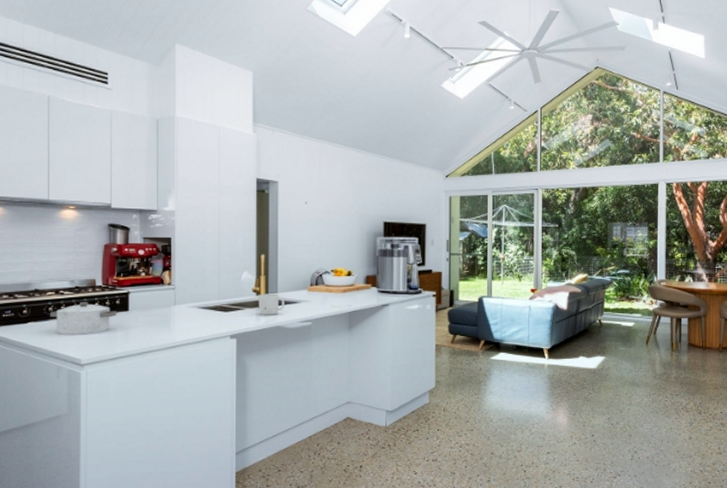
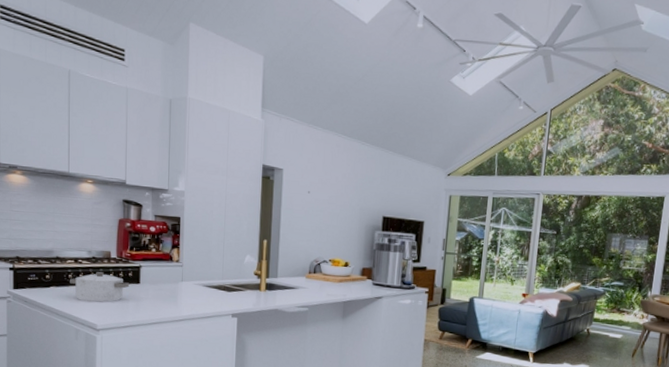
mug: present [258,293,284,315] -> none [258,277,284,299]

